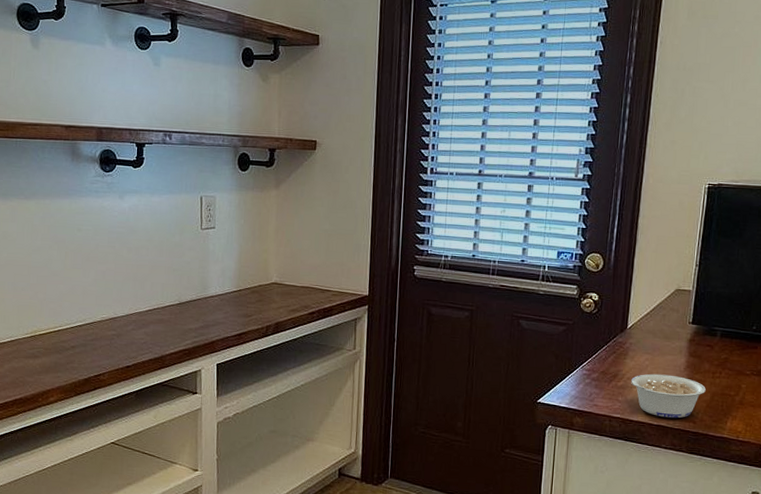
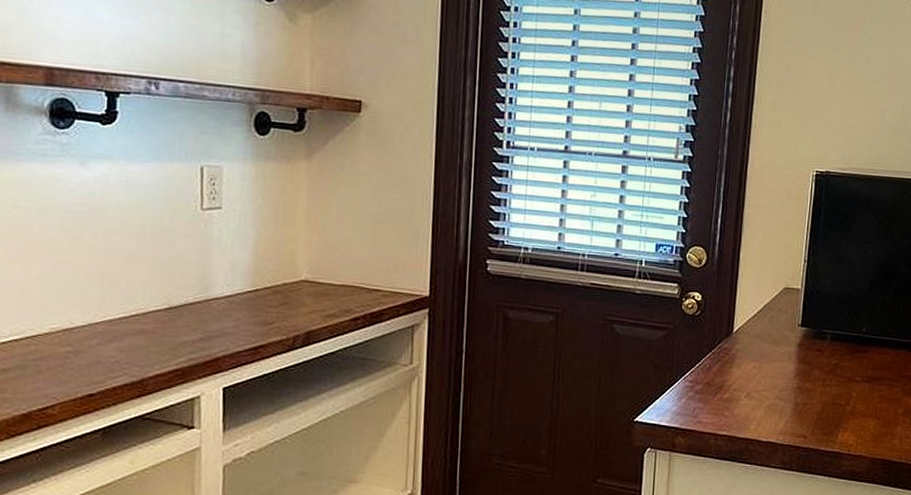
legume: present [631,373,706,418] -> none [738,383,816,433]

